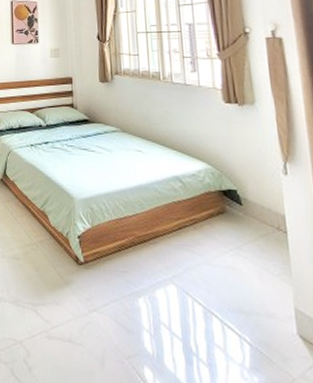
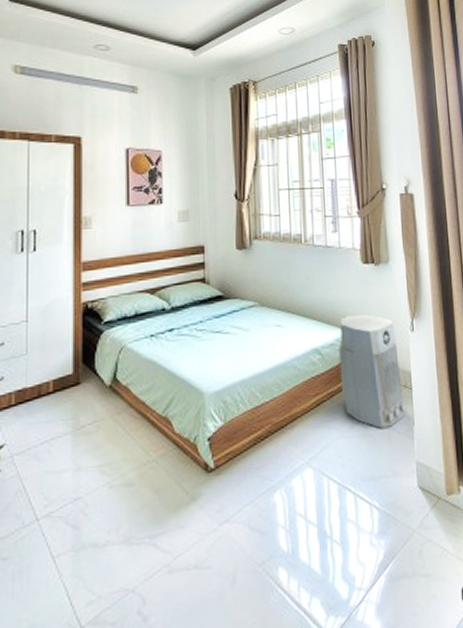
air purifier: none [200,149,281,267] -> present [338,313,406,430]

